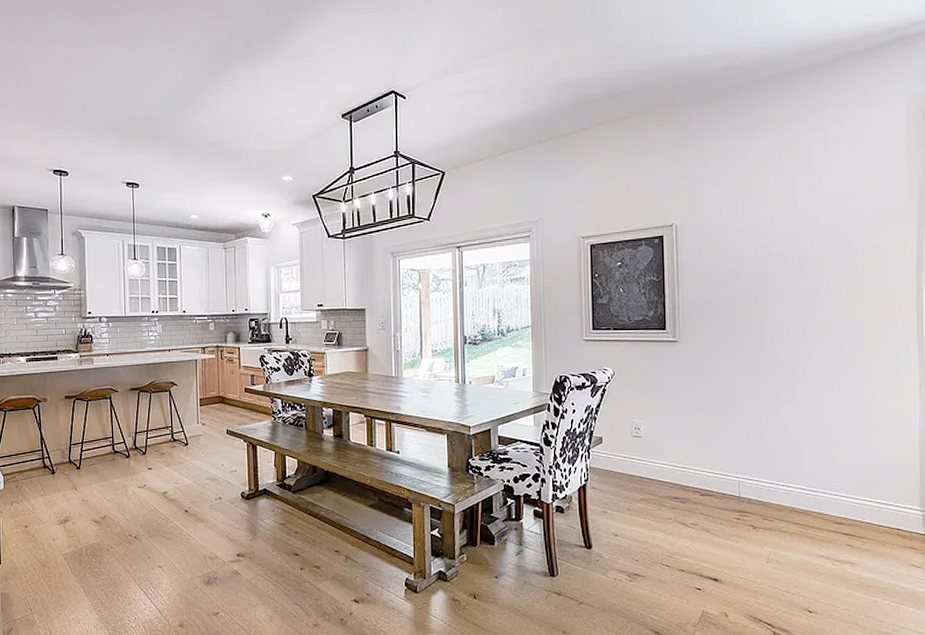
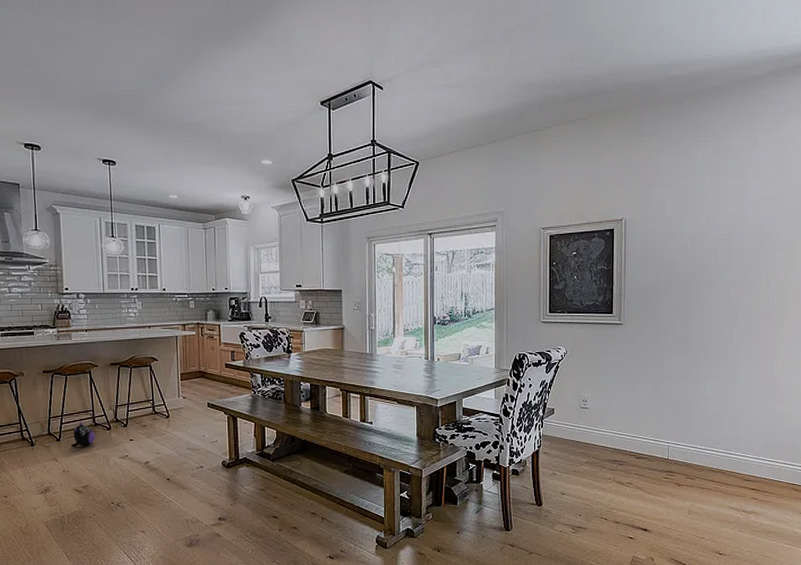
plush toy: none [91,448,114,476] -> present [71,421,95,448]

